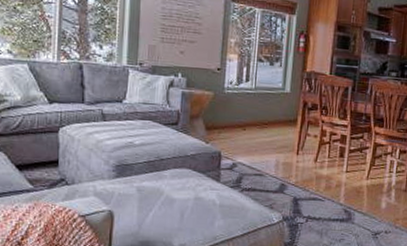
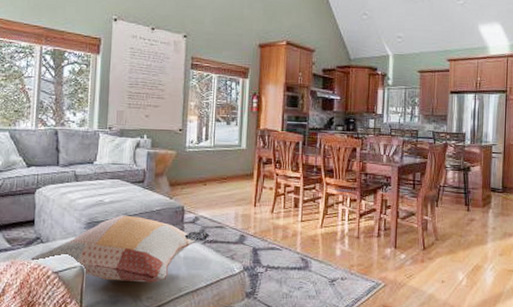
decorative pillow: none [56,158,249,230] -> present [31,215,210,283]

